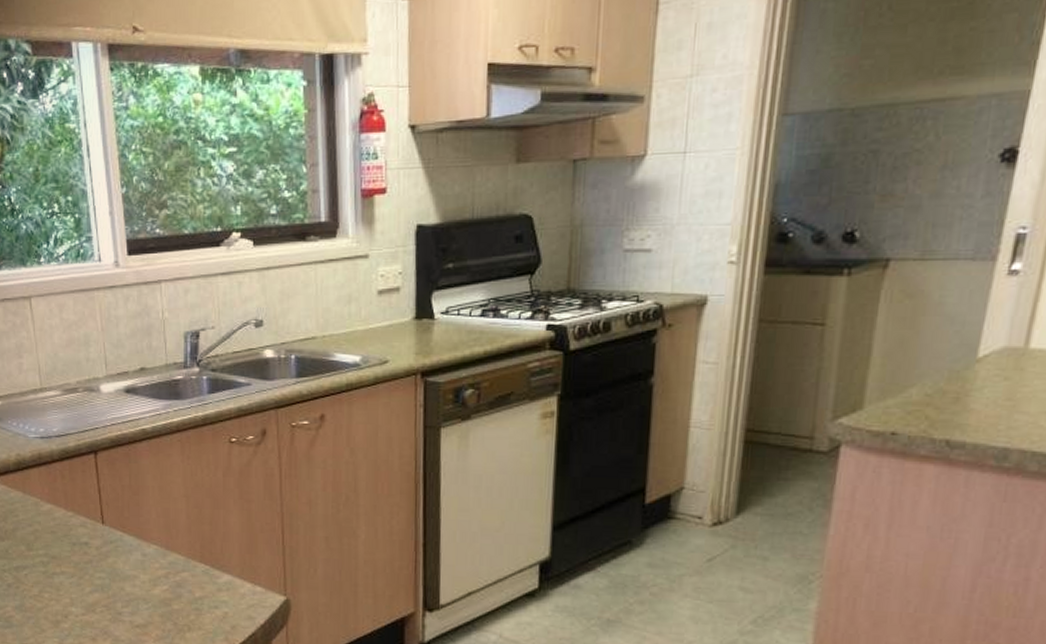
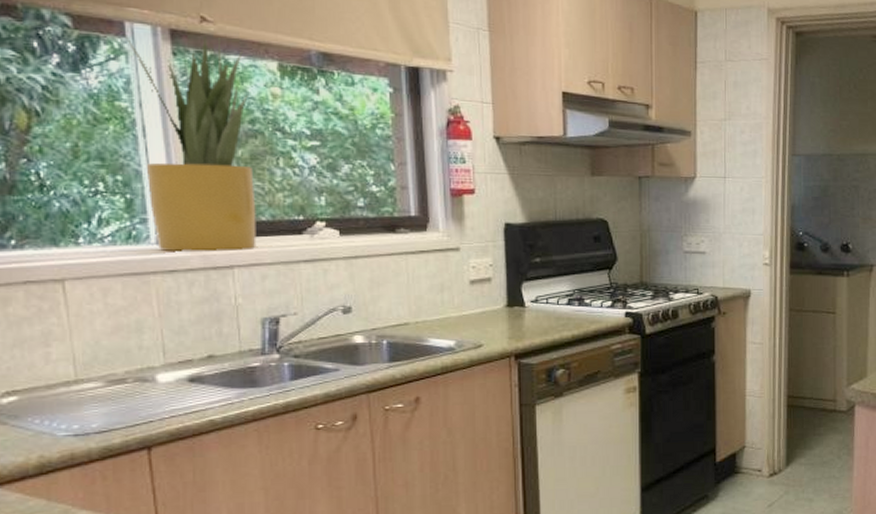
planter: none [71,47,180,267] -> present [124,34,257,252]

